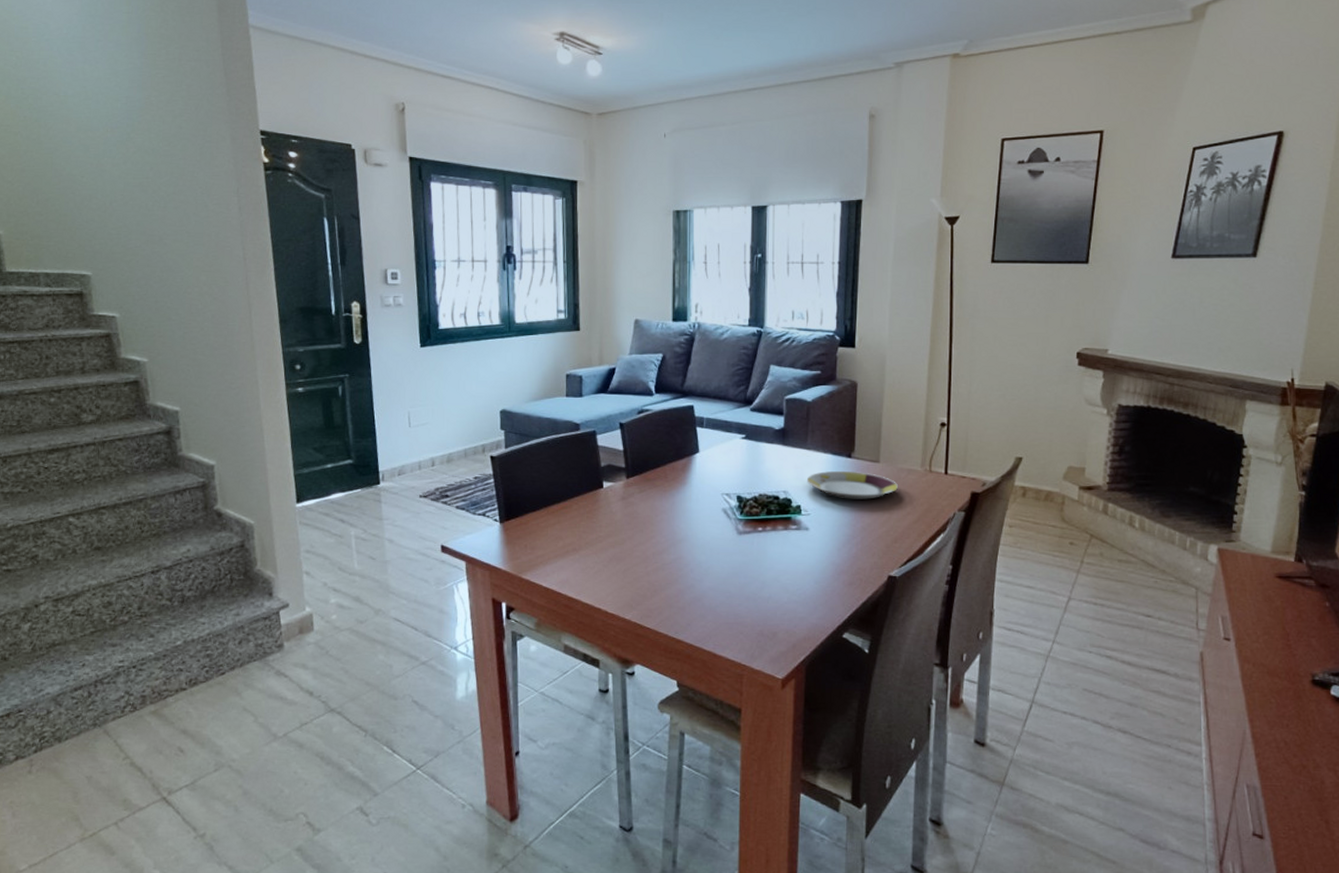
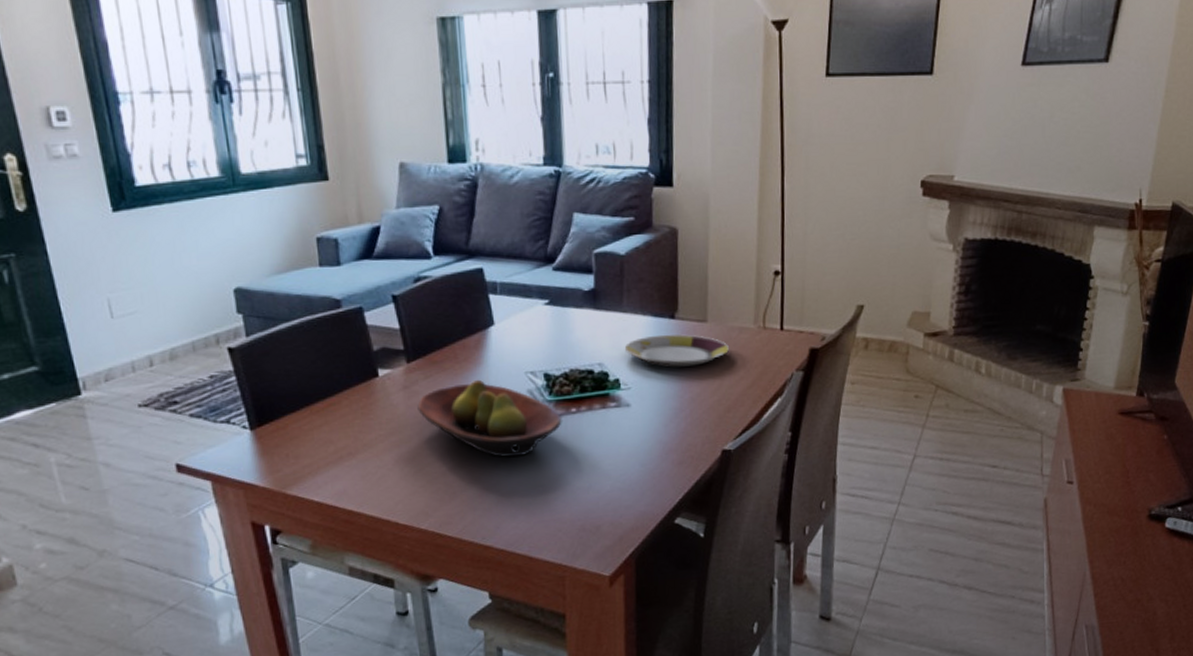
fruit bowl: none [632,496,750,565] -> present [417,379,562,458]

